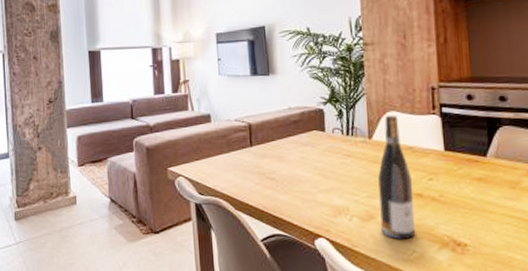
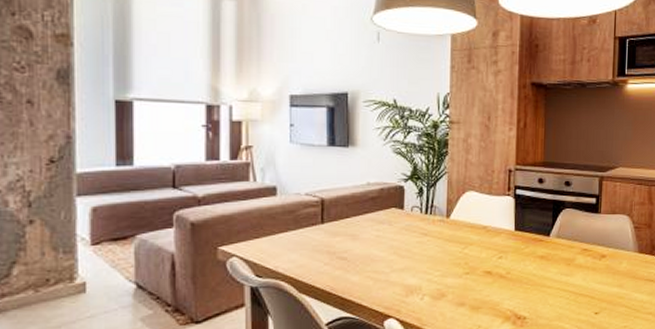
wine bottle: present [378,115,416,240] -> none [451,195,484,316]

